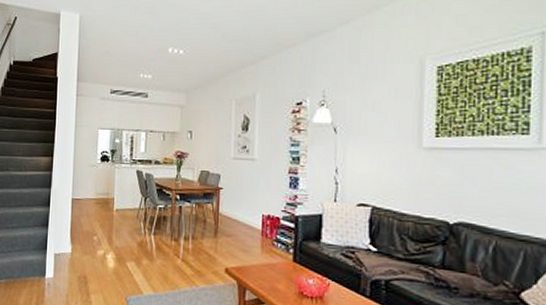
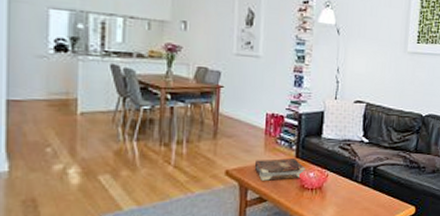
book: none [251,260,304,284] -> present [254,158,306,181]

